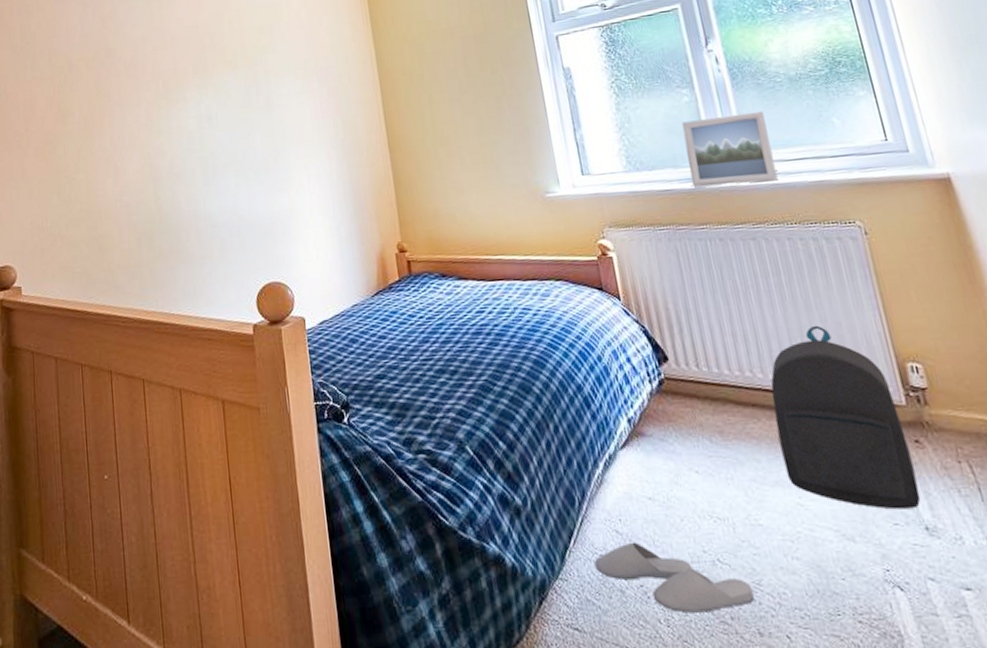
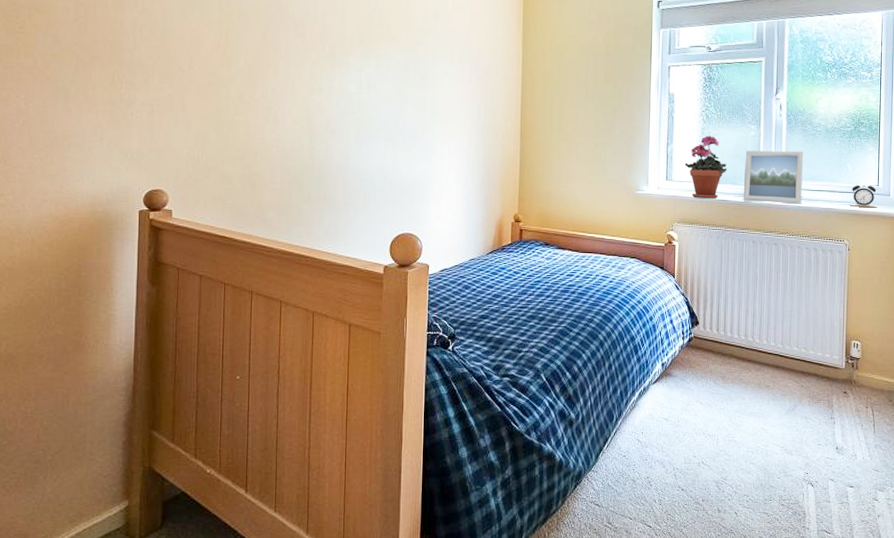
slippers: present [594,542,755,613] -> none [619,448,720,496]
potted plant: none [602,110,662,193] -> present [684,135,727,200]
backpack: present [770,325,921,510] -> none [759,310,839,435]
alarm clock: none [847,139,894,175] -> present [850,183,877,208]

